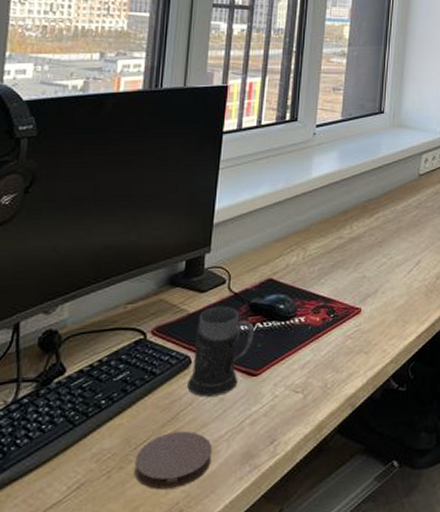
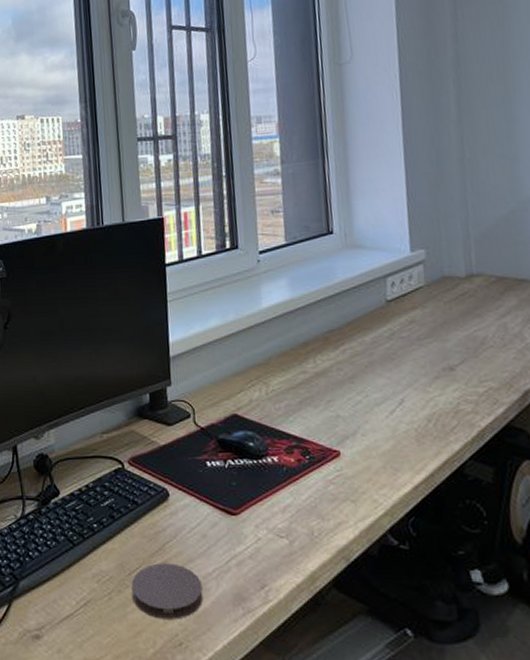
mug: present [187,306,255,397] -> none [168,440,228,532]

